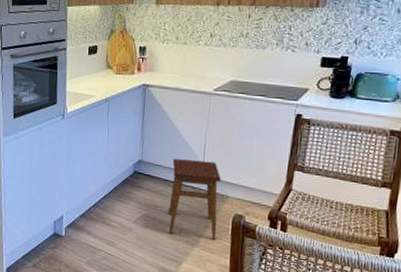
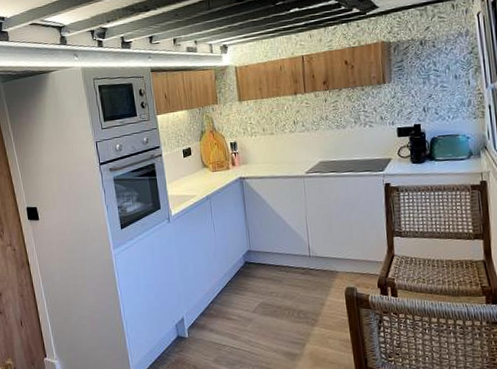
stool: present [168,159,221,240] -> none [279,241,333,317]

